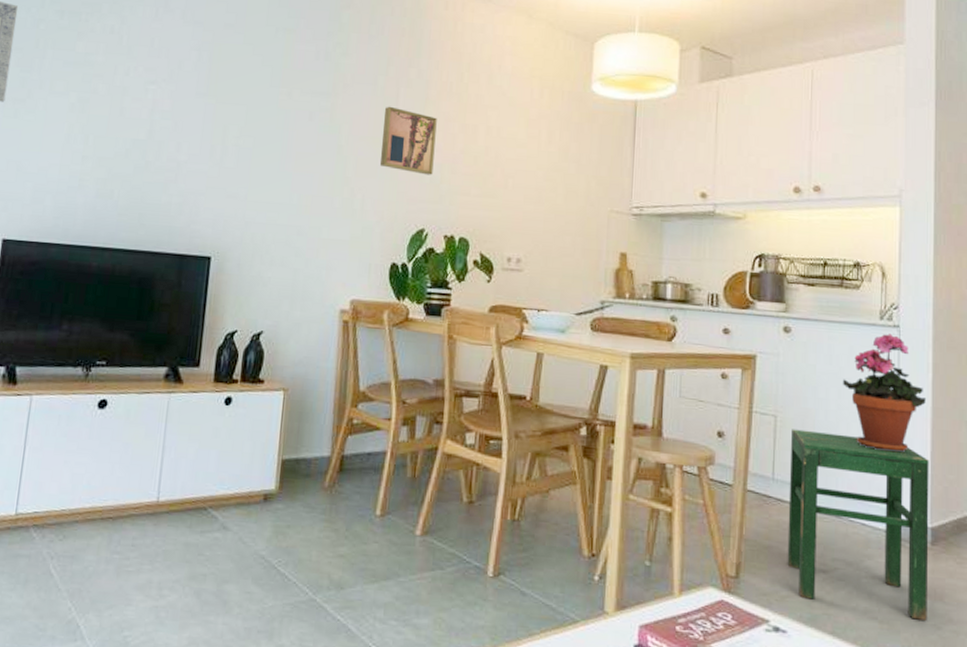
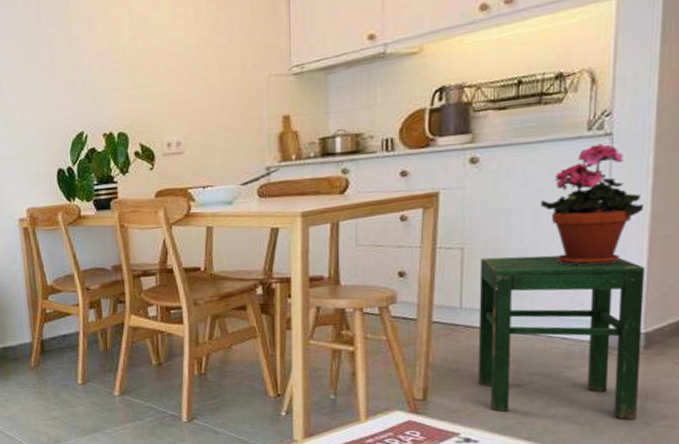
wall art: present [380,106,437,175] -> none [29,19,84,81]

